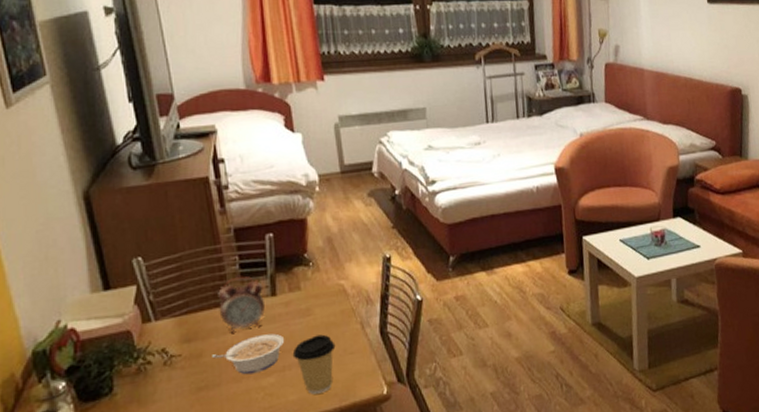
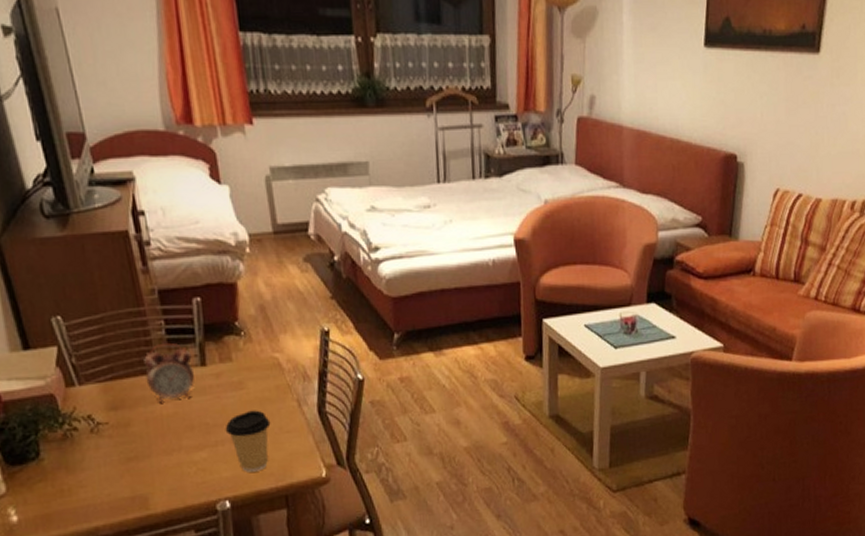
legume: present [212,333,284,375] -> none [140,406,216,448]

